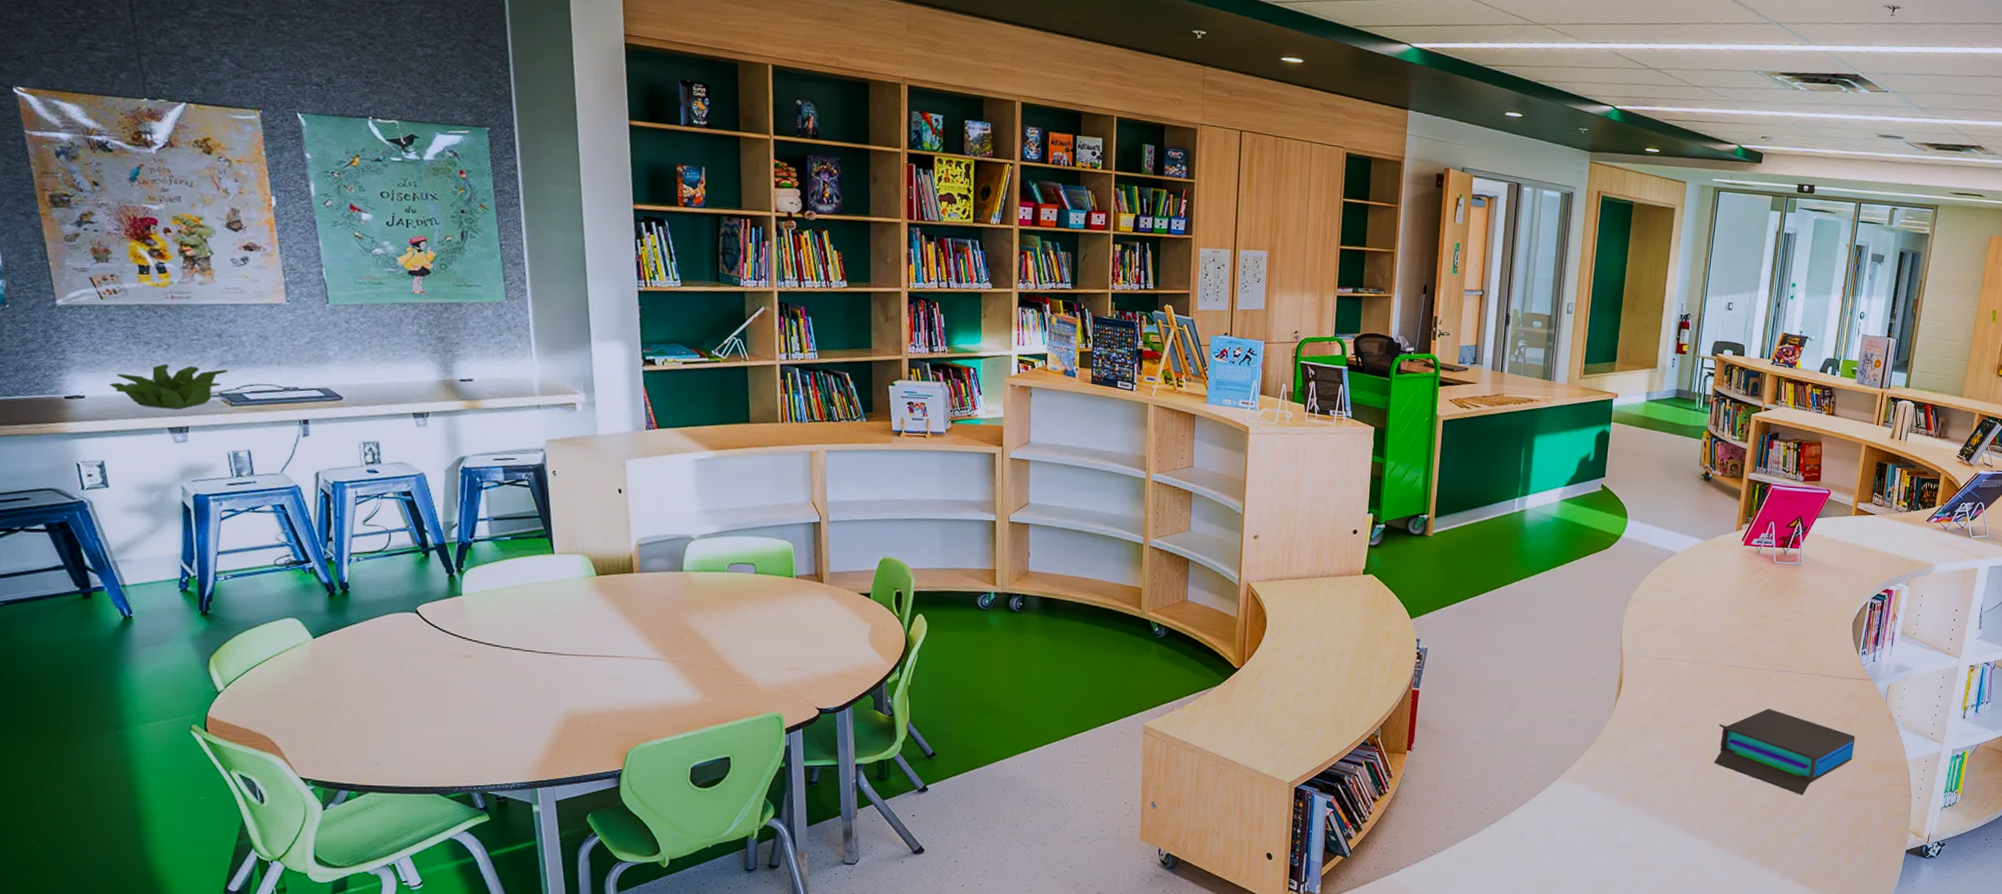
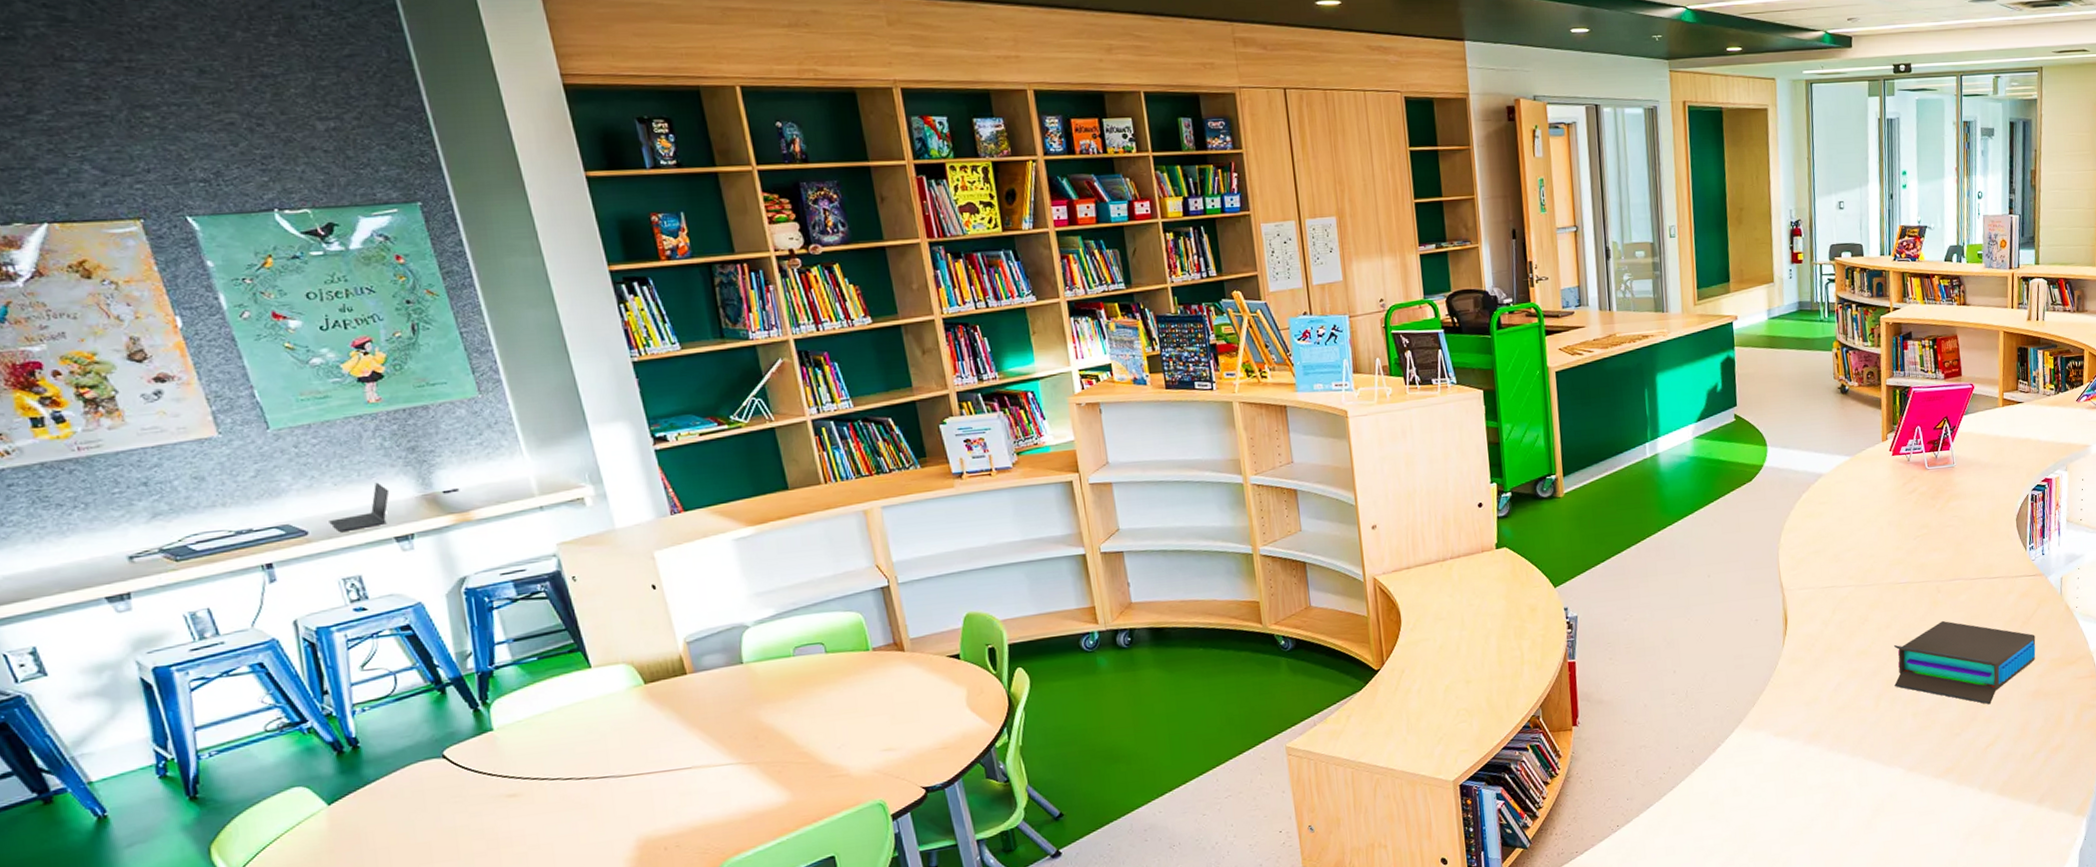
plant: present [110,363,229,409] -> none [24,522,165,578]
laptop computer: none [361,363,416,402] -> present [329,482,390,533]

